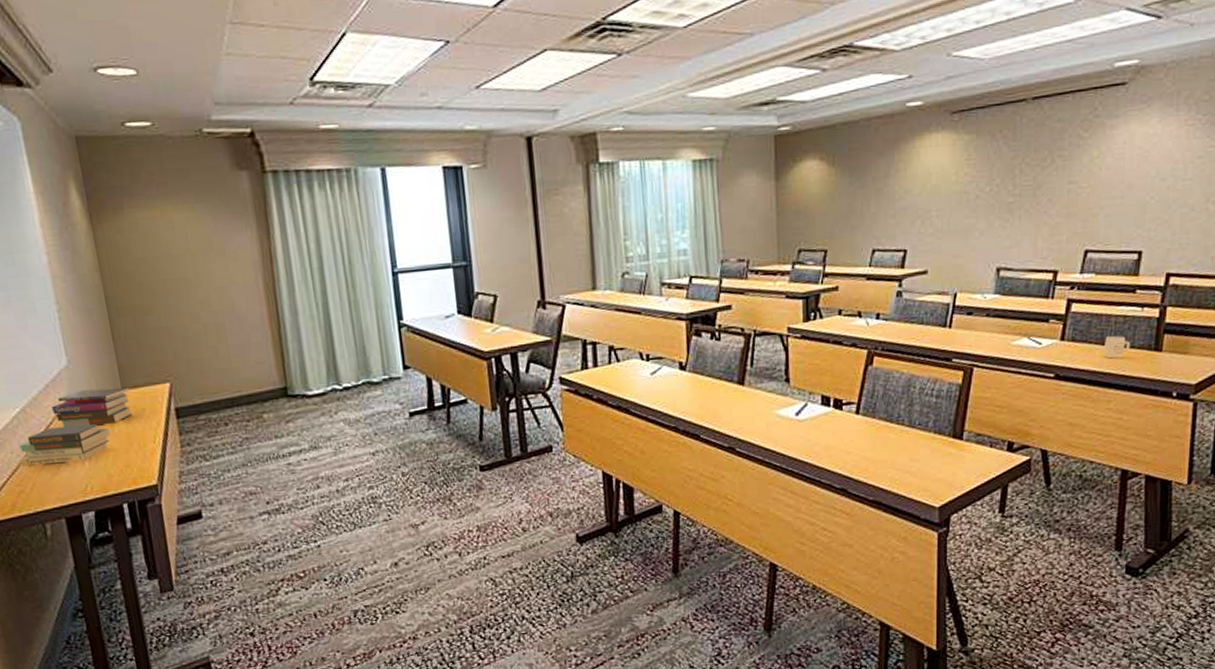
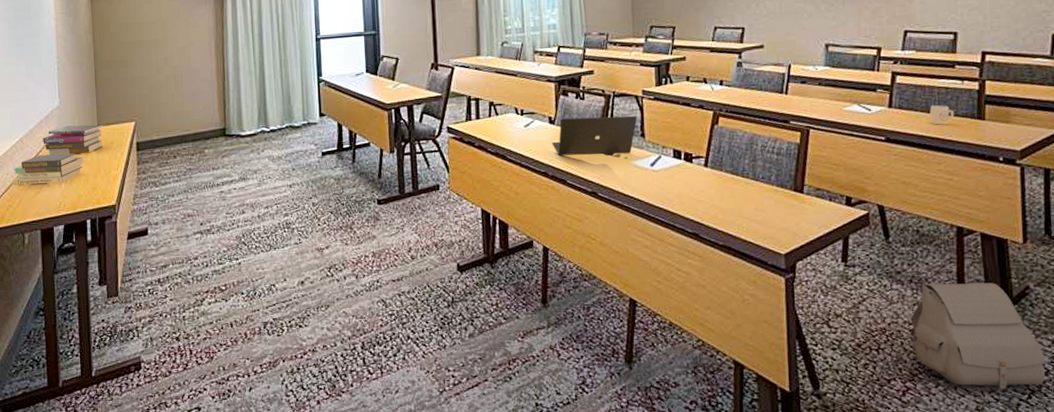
laptop: none [683,358,782,407] -> present [552,116,638,156]
satchel: none [1064,527,1196,634] -> present [910,282,1046,389]

